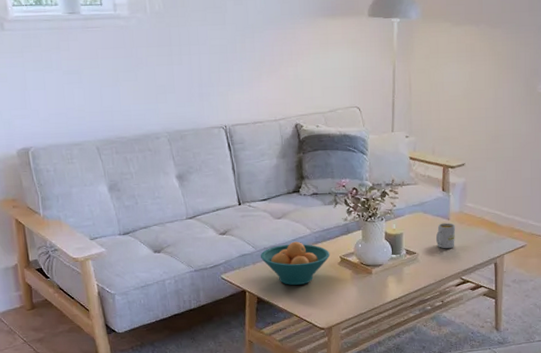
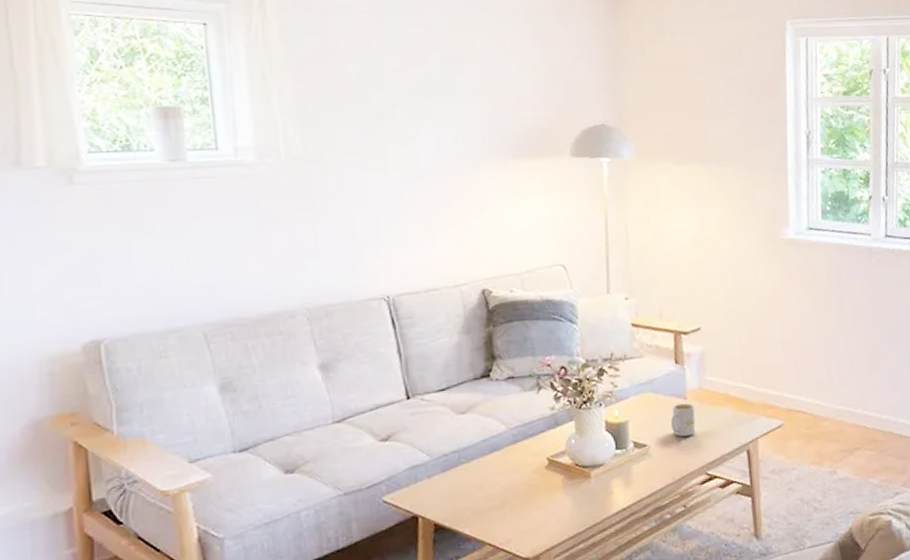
fruit bowl: present [260,241,330,285] -> none [437,442,534,503]

